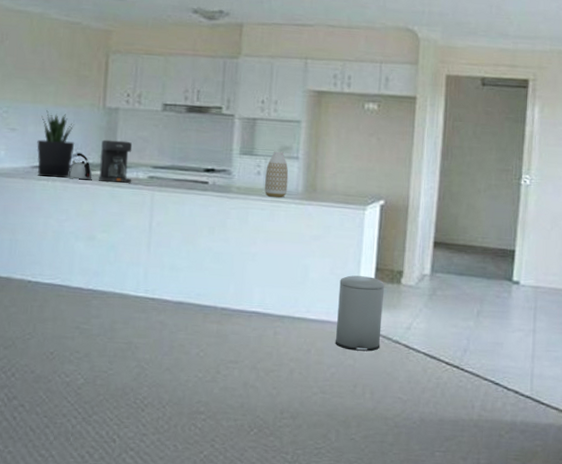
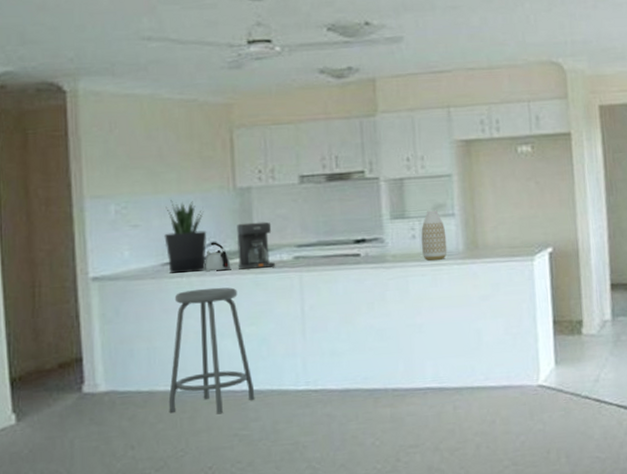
bar stool: none [22,193,99,307] -> present [168,287,255,415]
pedal bin: present [335,275,385,352] -> none [516,331,569,414]

